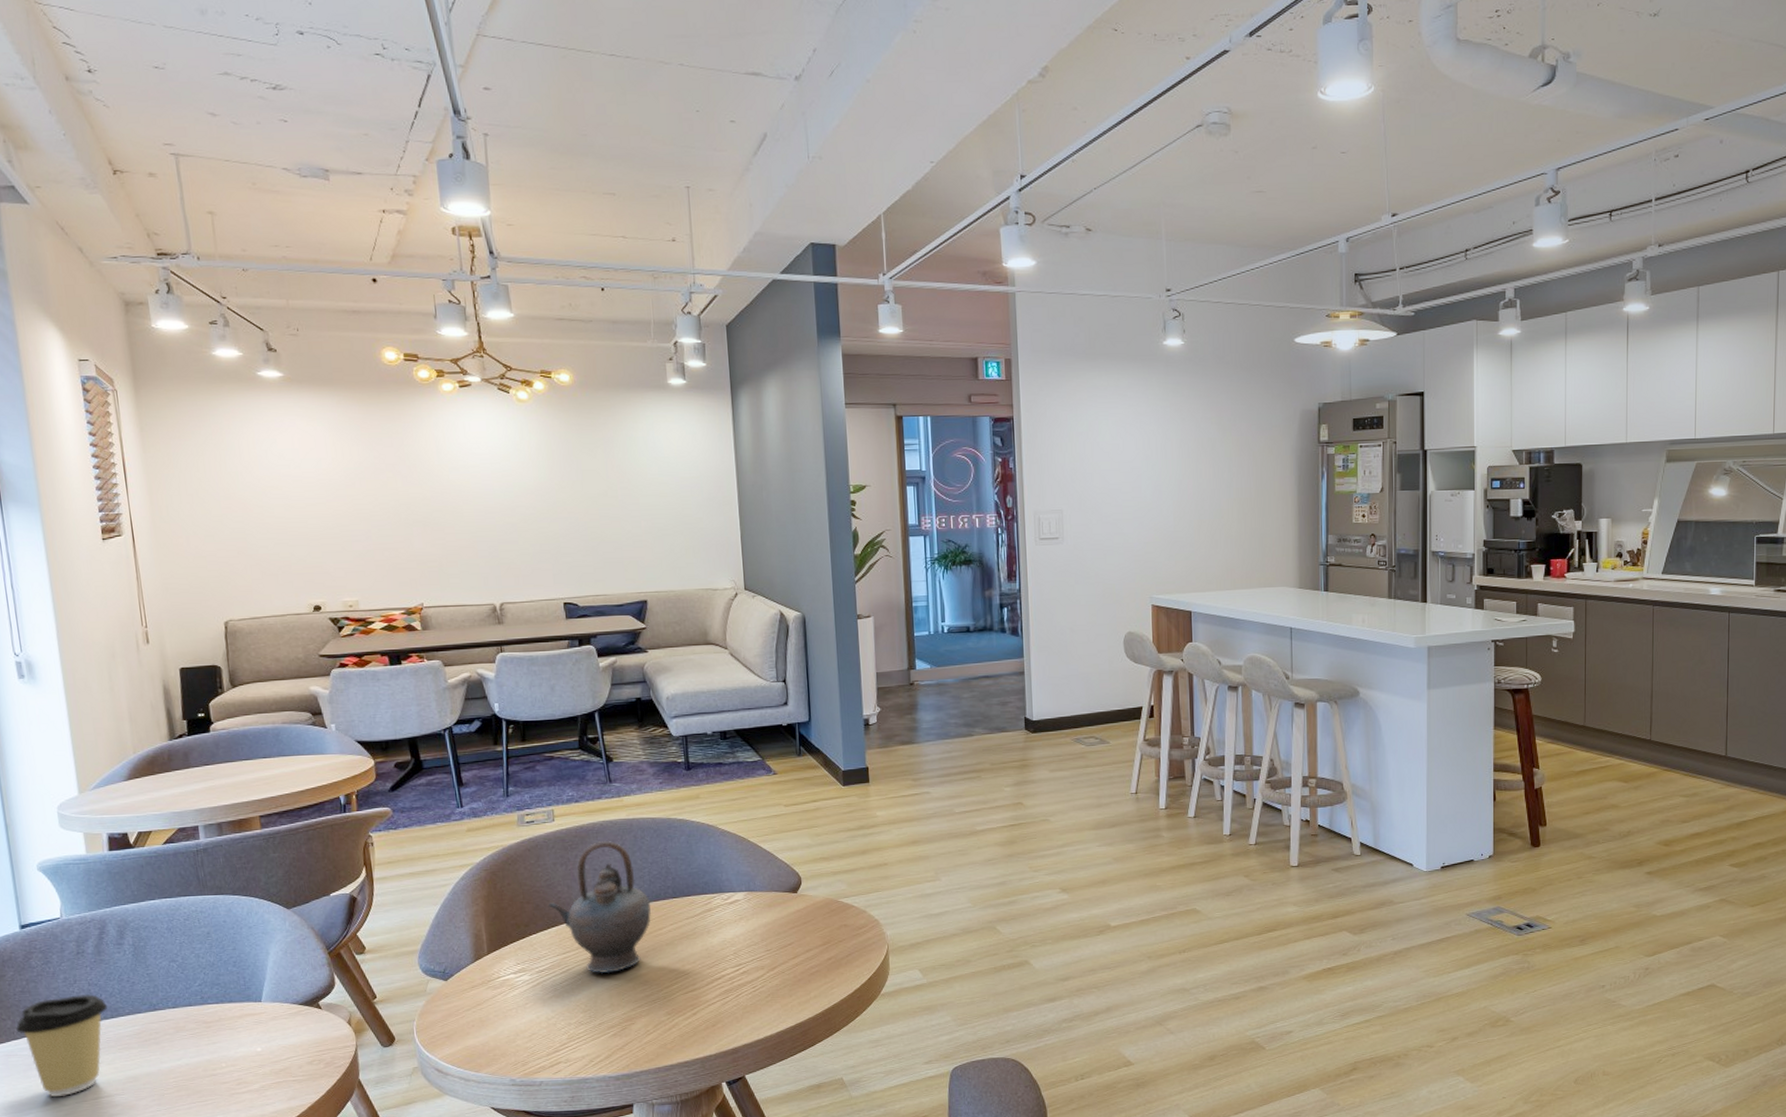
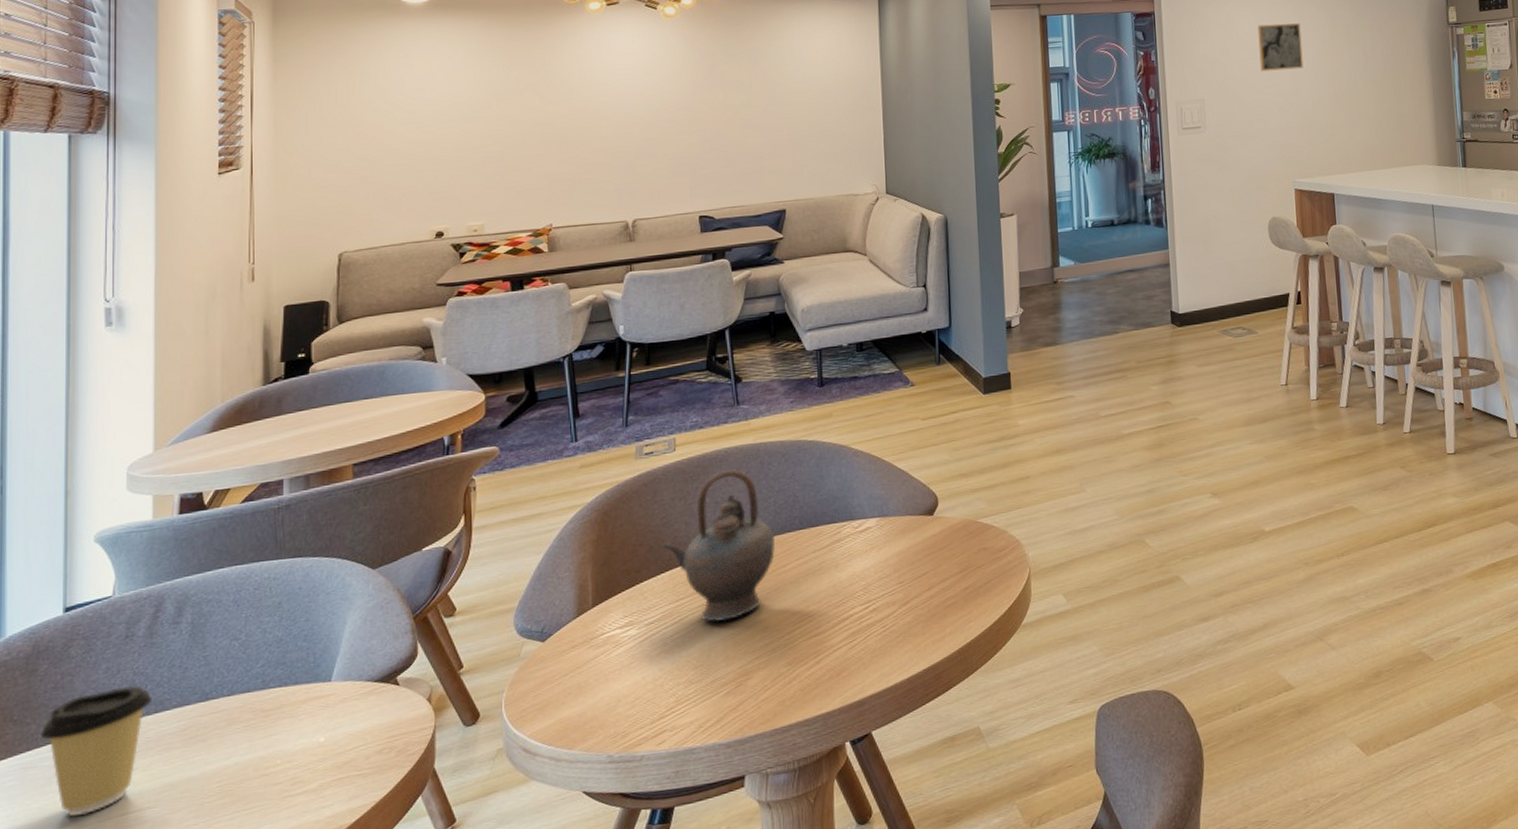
wall art: none [1119,434,1166,484] -> present [1257,23,1304,72]

